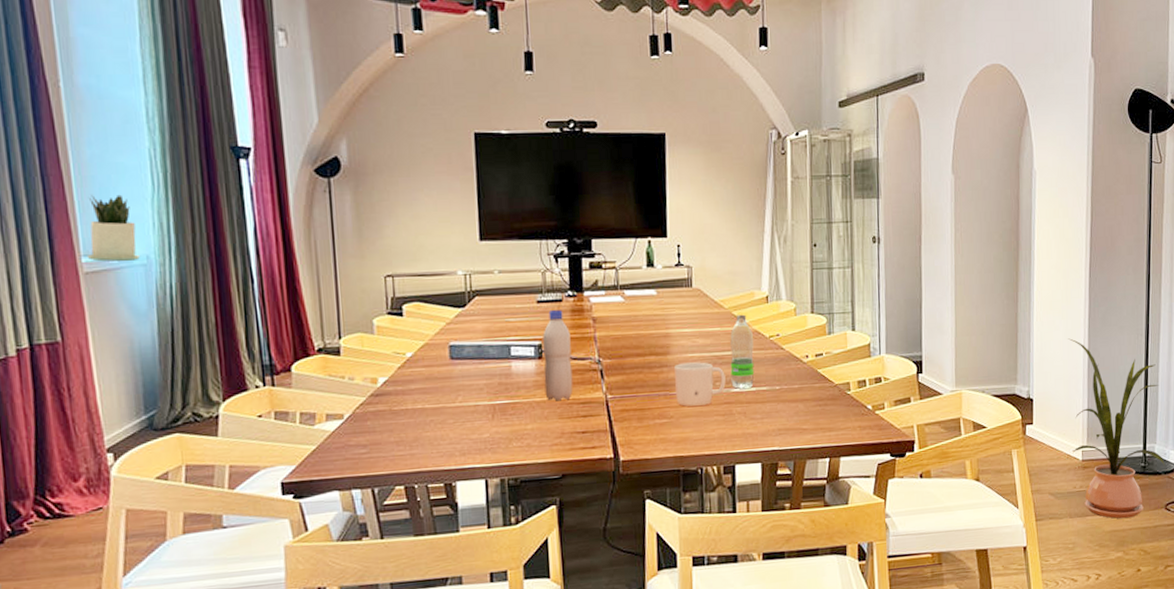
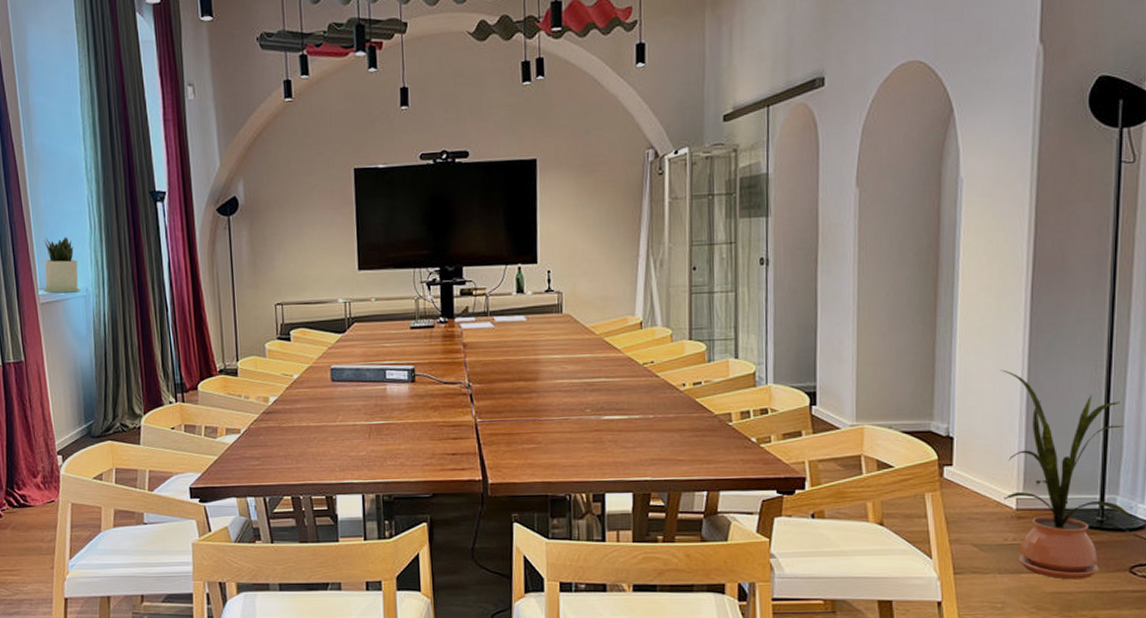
water bottle: present [543,310,574,401] -> none [415,336,444,423]
mug: present [673,362,726,407] -> none [542,388,596,434]
bottle: present [730,314,755,390] -> none [601,340,627,417]

